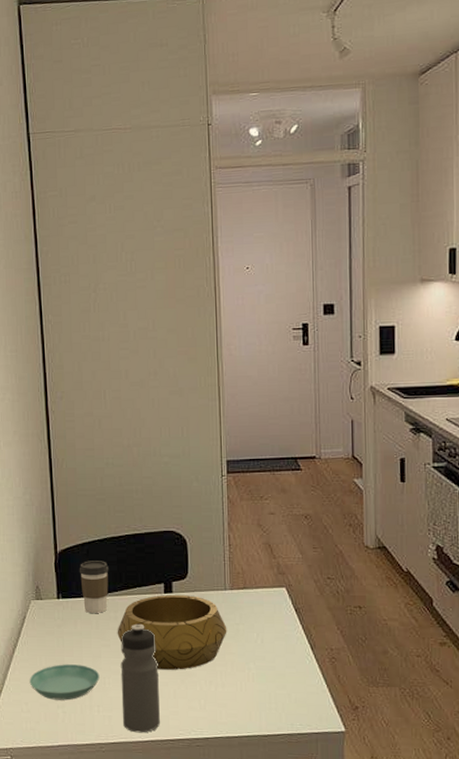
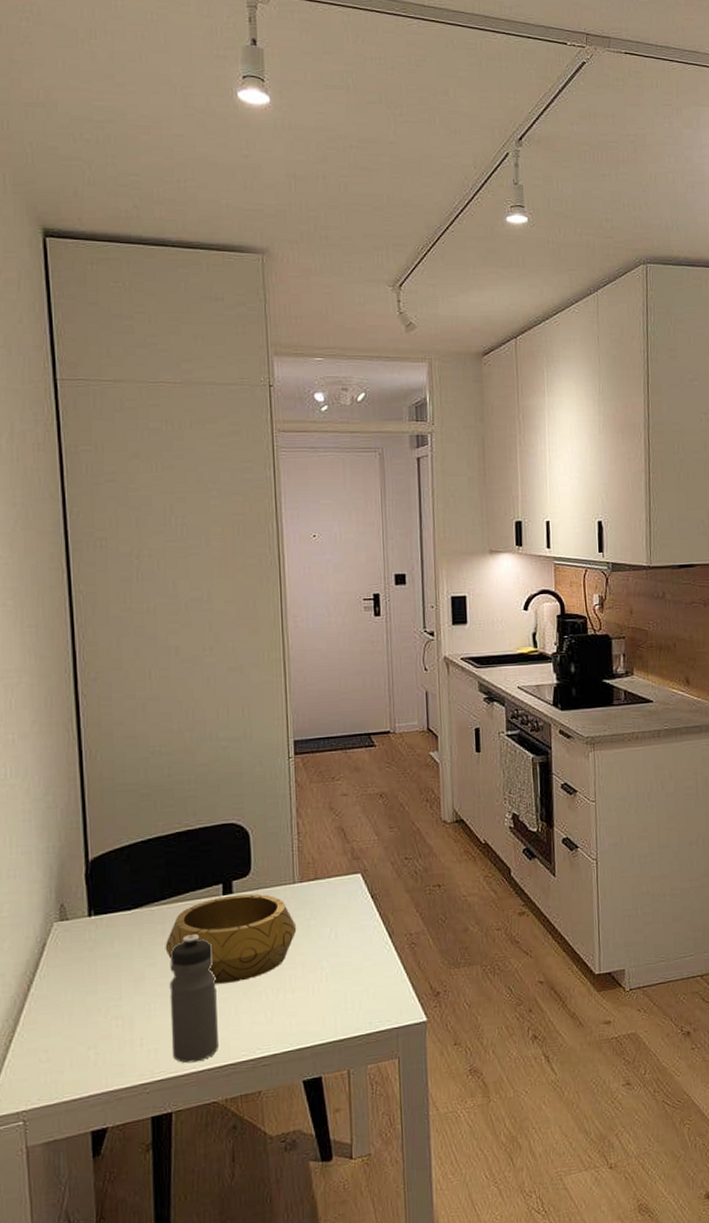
saucer: present [29,664,100,701] -> none [50,992,143,1041]
coffee cup: present [79,561,109,613] -> none [117,865,155,929]

